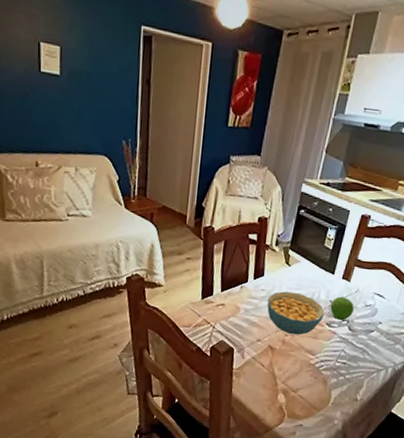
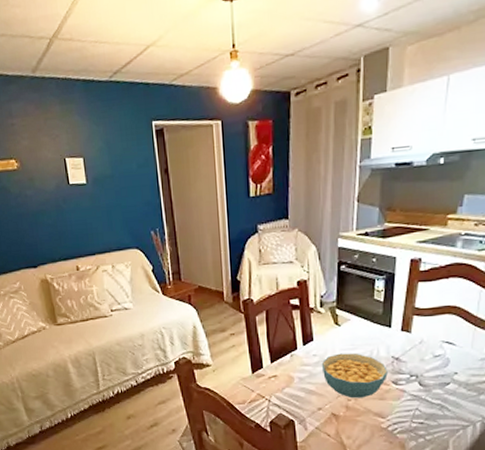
fruit: present [330,296,354,320] -> none [393,350,421,376]

